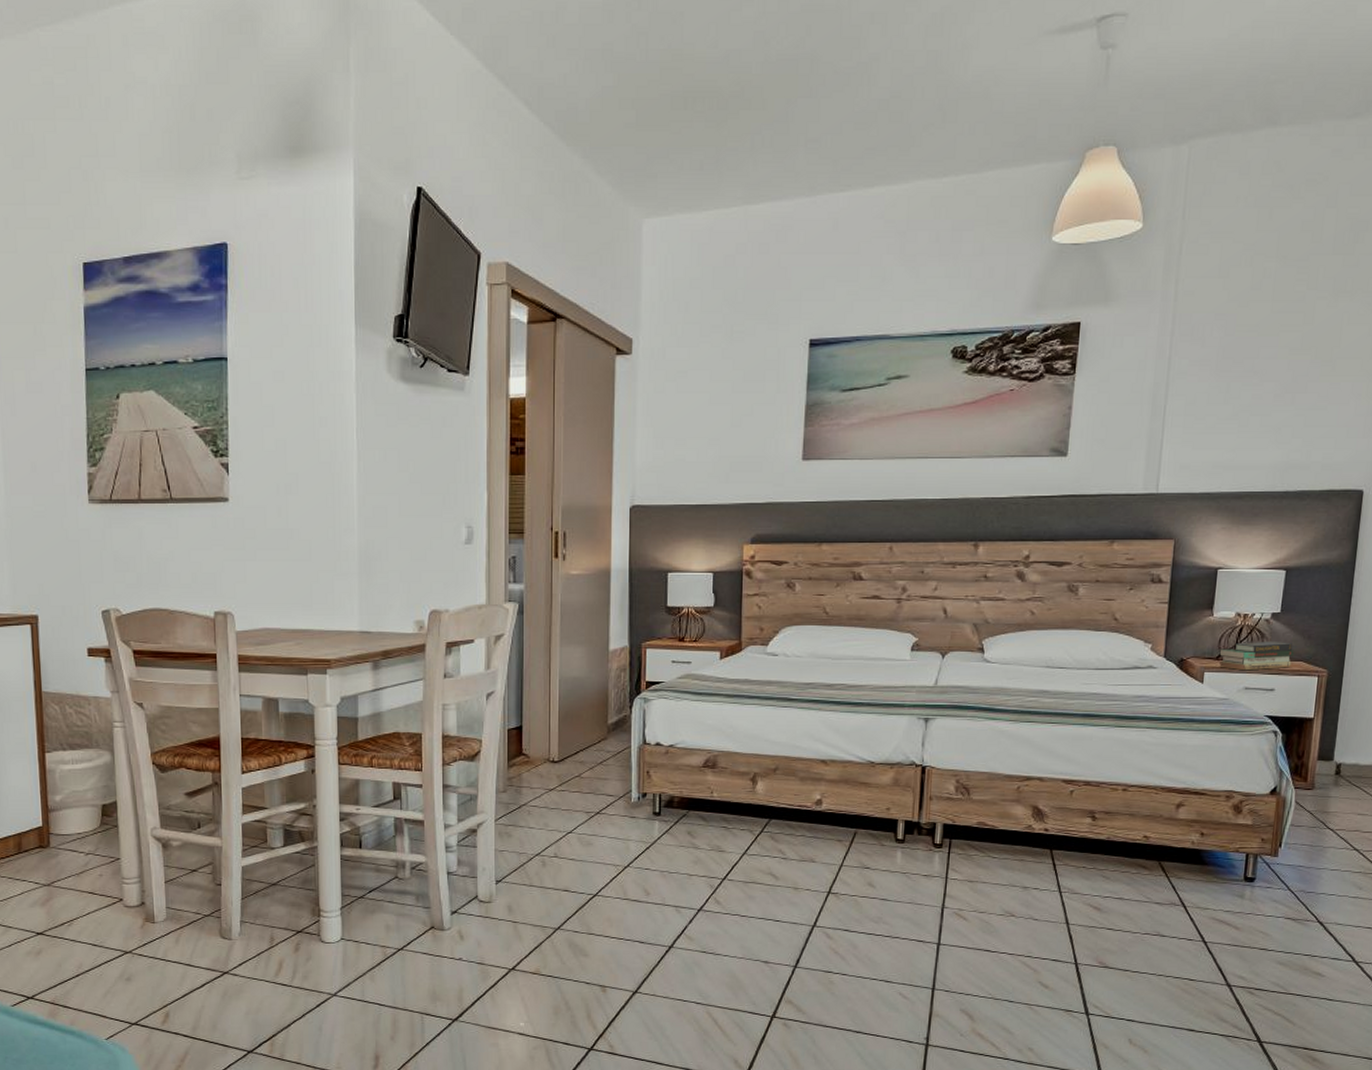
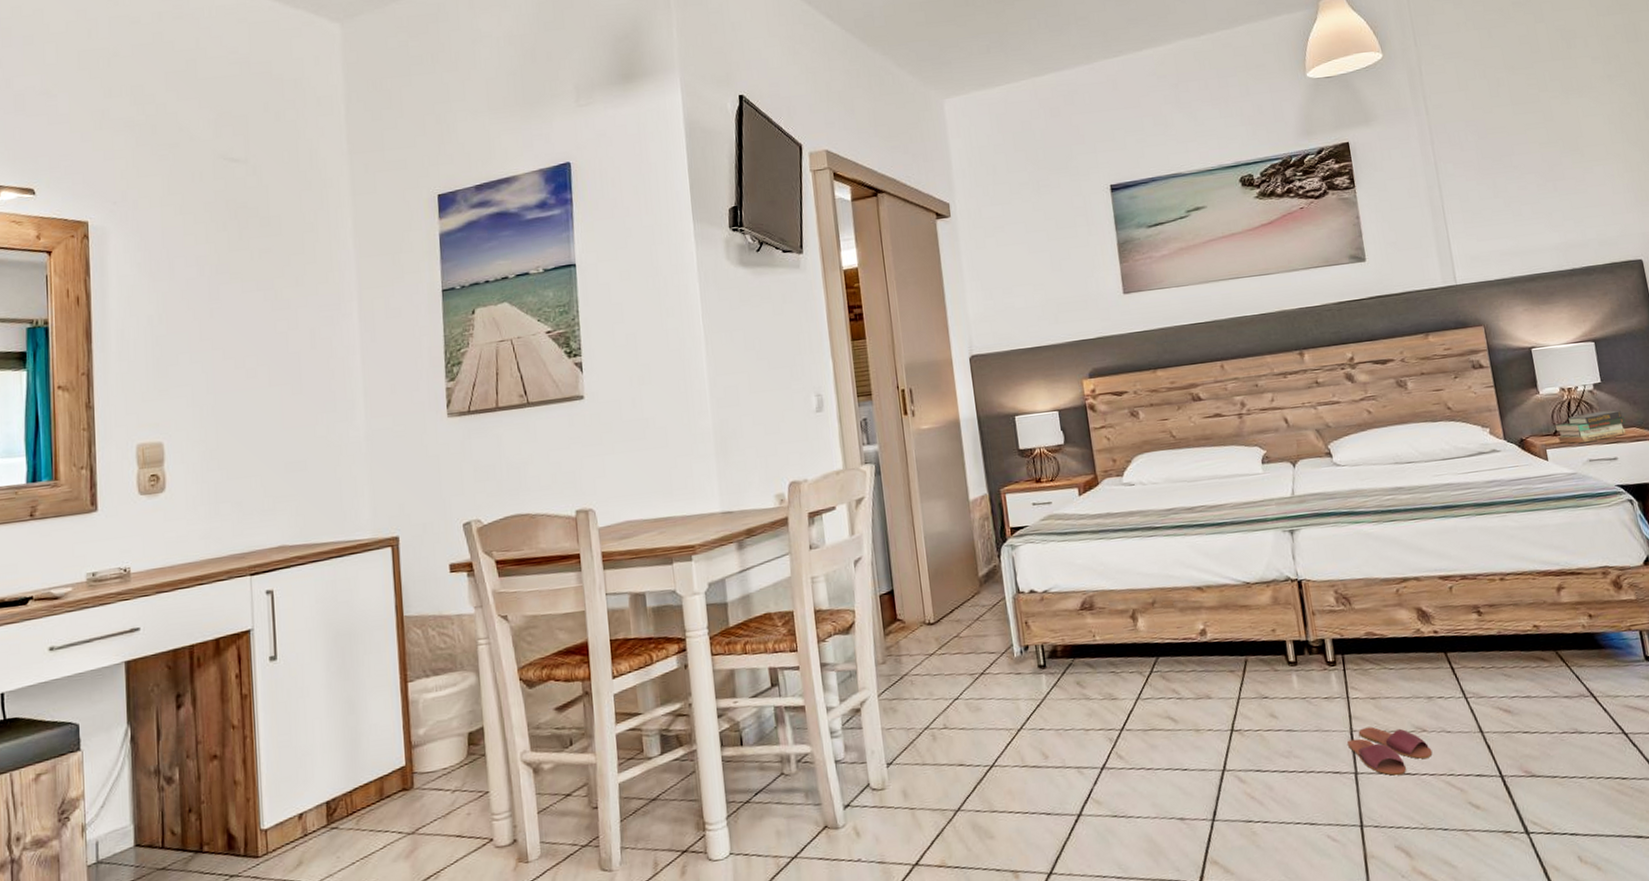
slippers: none [937,906,1016,950] -> present [1347,726,1433,776]

